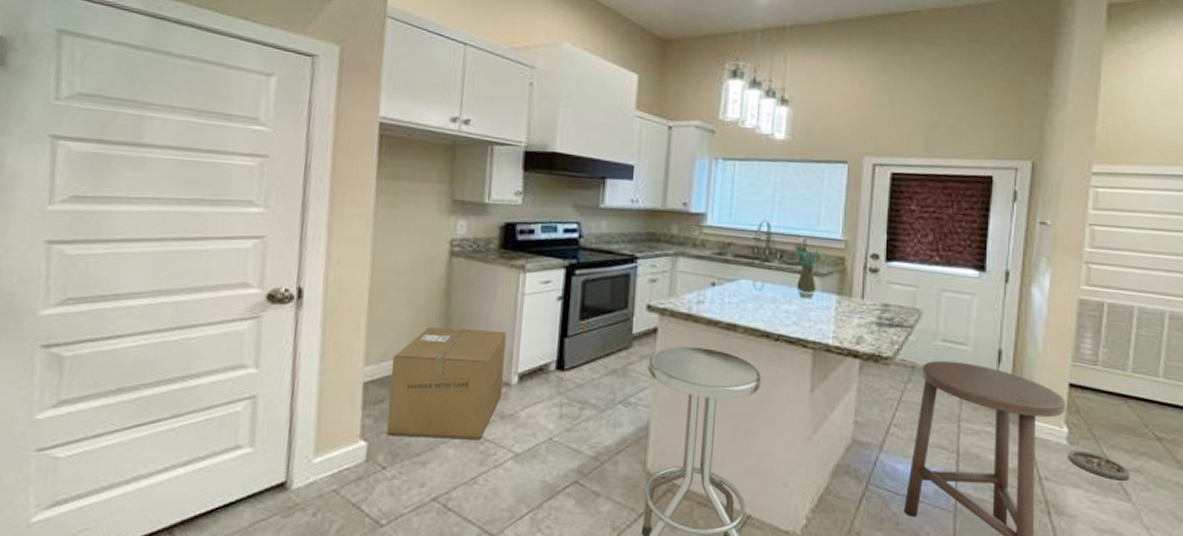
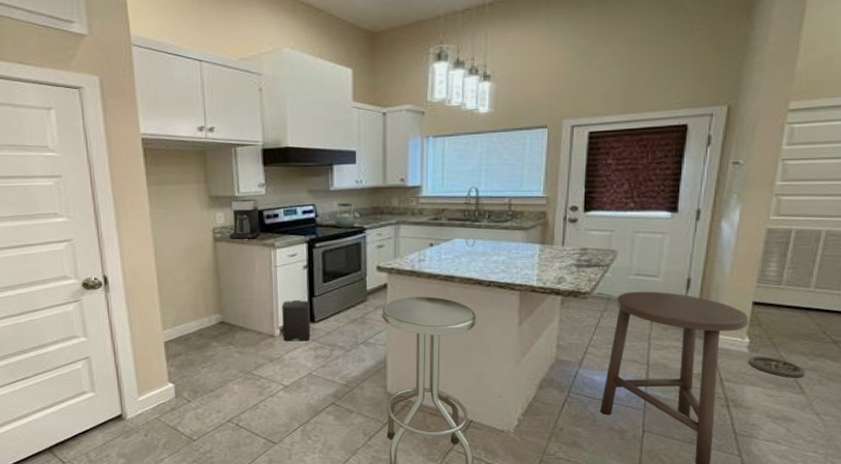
box: present [386,327,507,440] -> none [182,296,268,379]
coffee maker: none [469,206,512,257] -> present [229,198,261,239]
pedal bin: none [521,338,560,395] -> present [282,299,311,342]
kettle: none [601,224,632,255] -> present [335,203,360,228]
vase: present [793,242,819,299] -> none [500,202,523,250]

